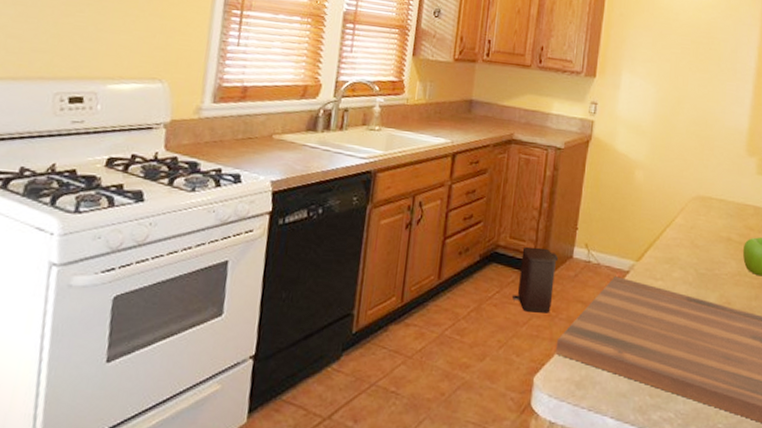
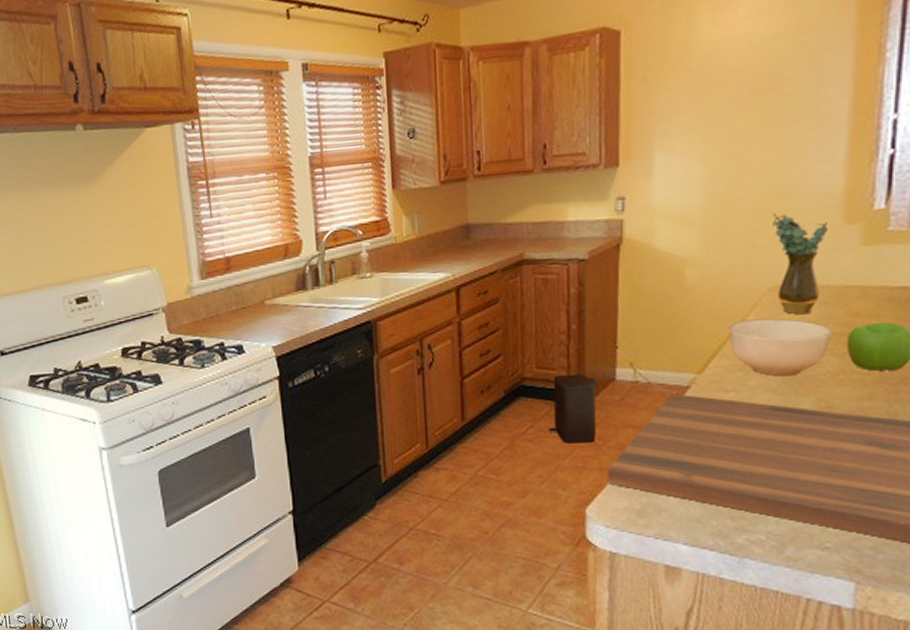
bowl: none [662,220,734,273] -> present [728,318,833,377]
vase: none [699,137,737,223] -> present [772,213,829,315]

